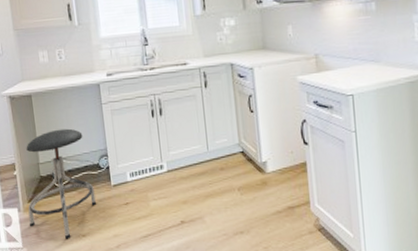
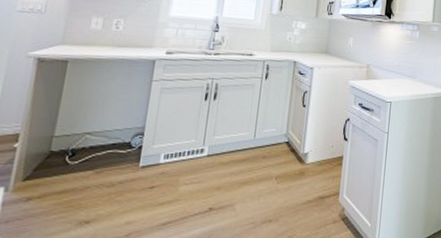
stool: present [26,128,96,239] -> none [14,101,120,226]

